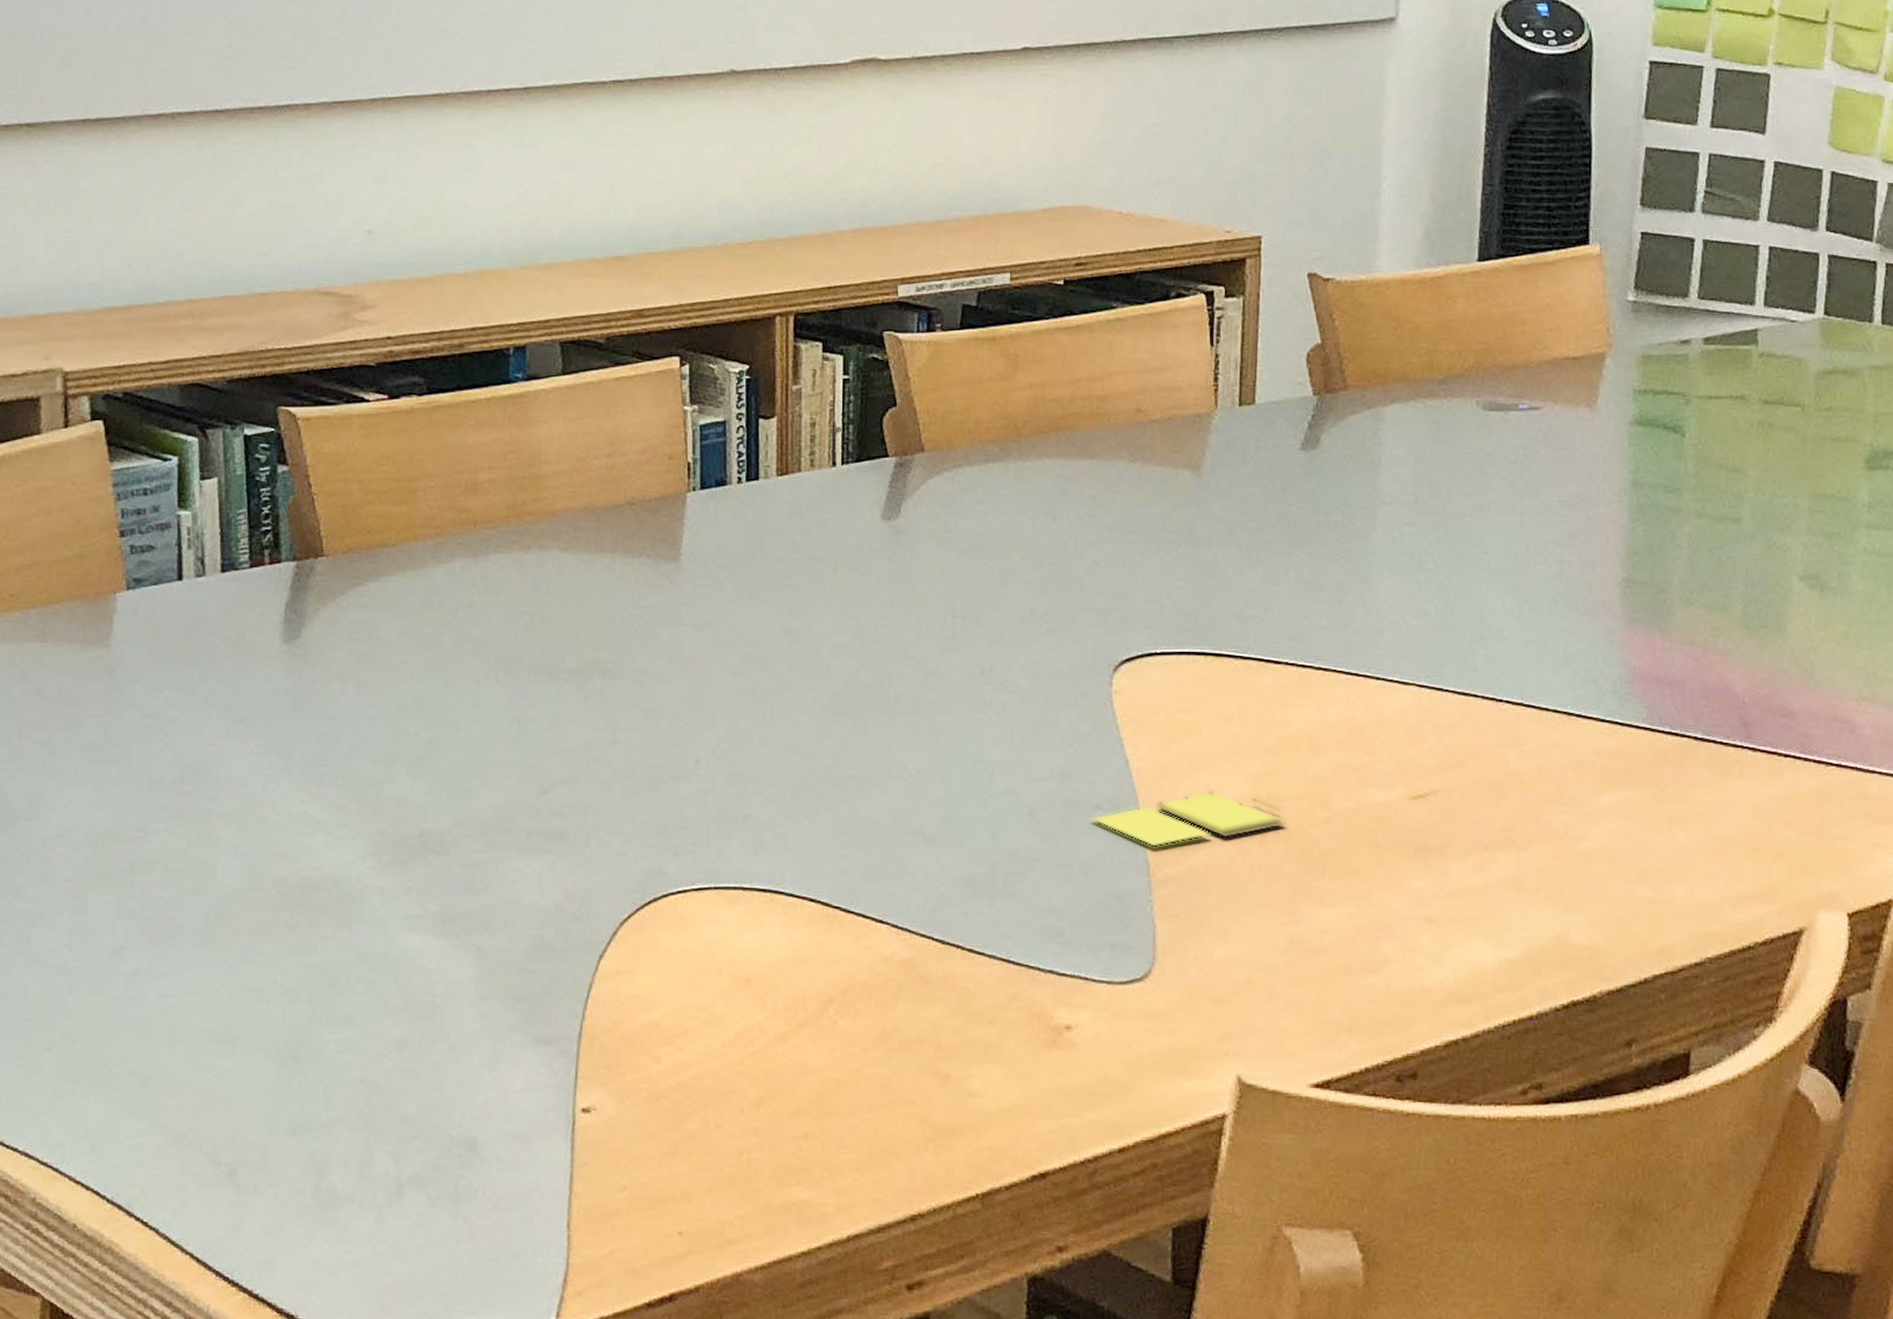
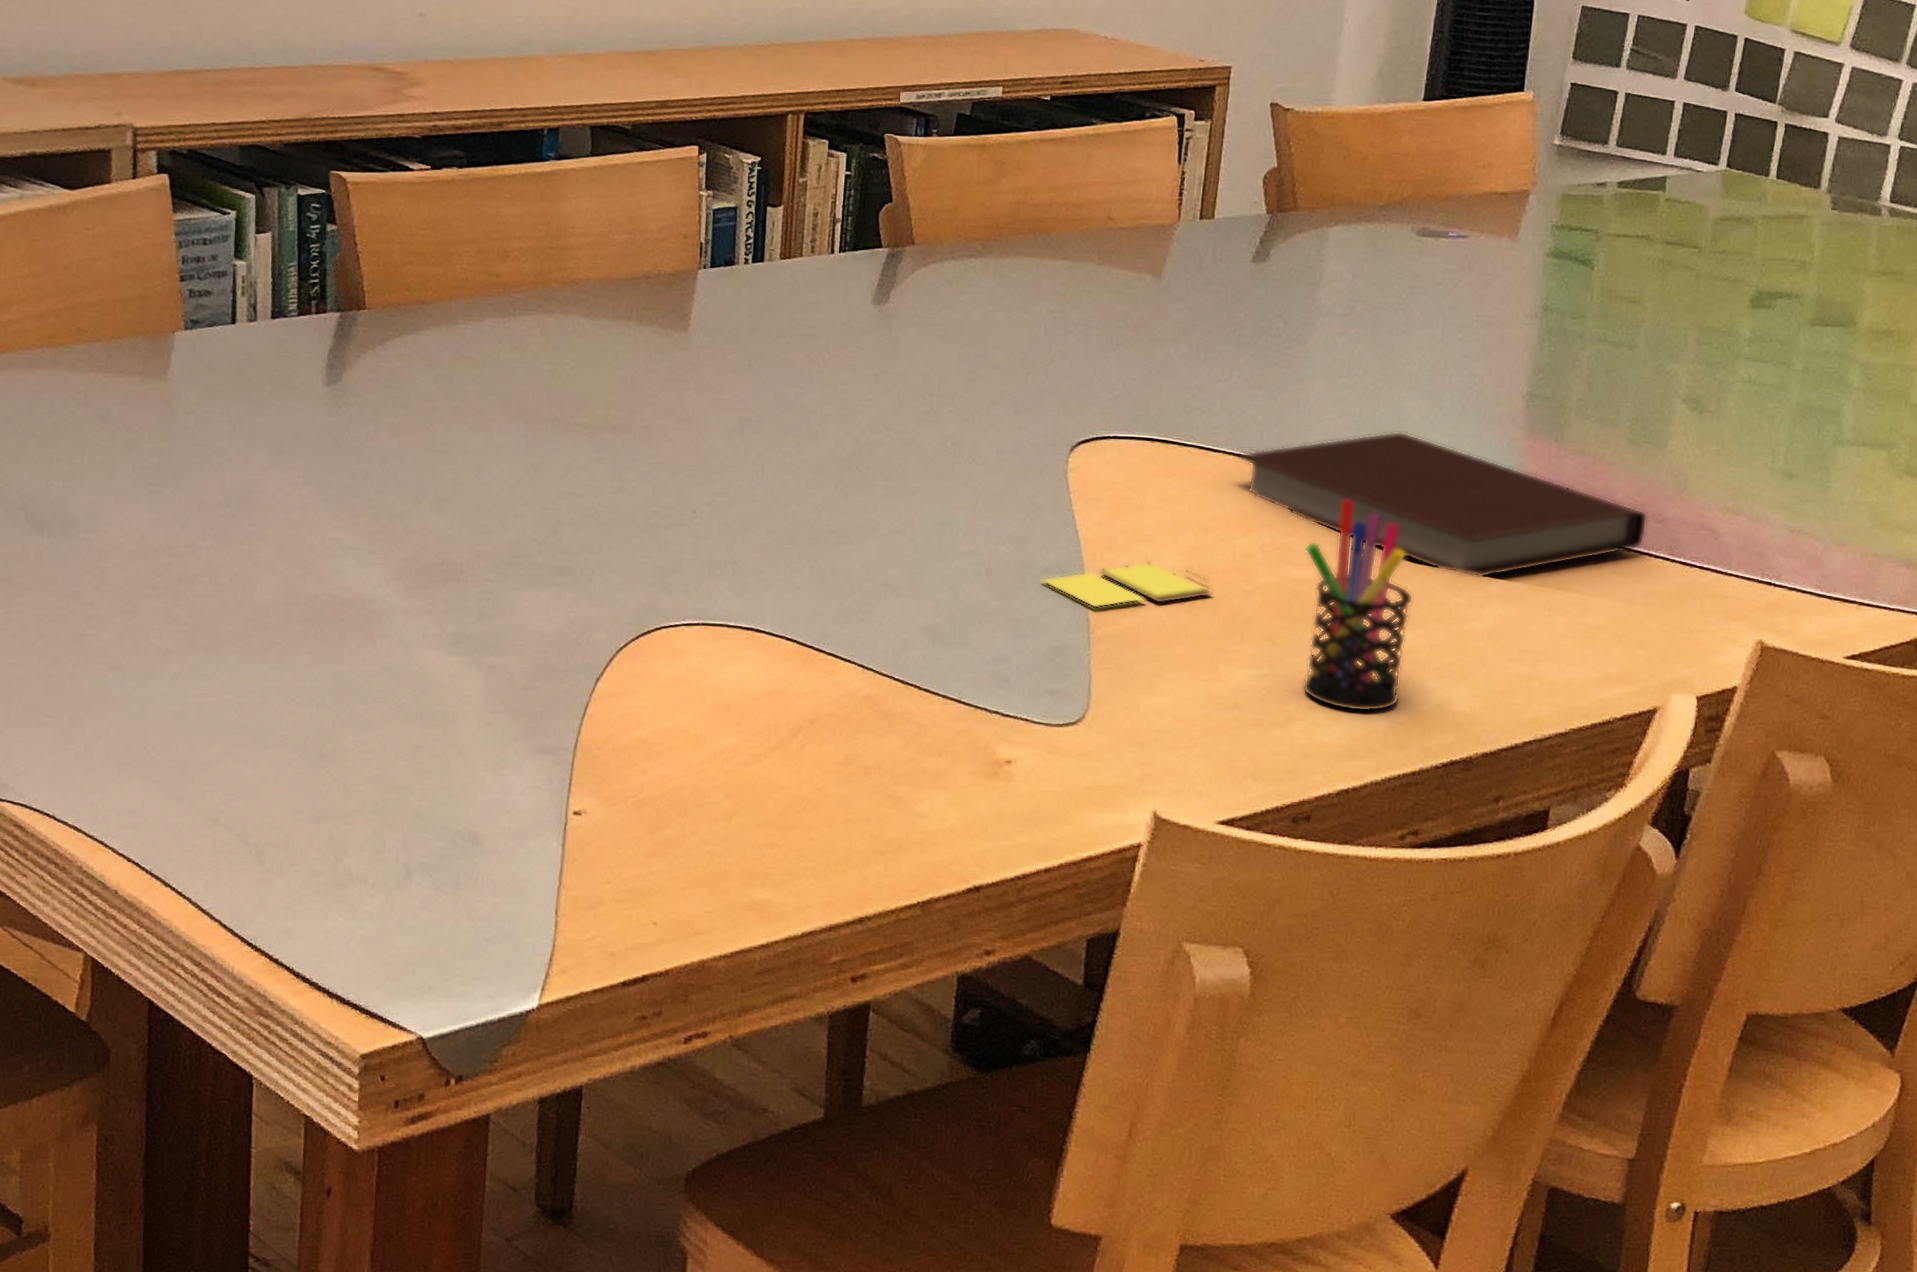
notebook: none [1298,630,1772,790] -> present [1234,431,1648,578]
pen holder: none [1386,709,1514,950] -> present [1302,499,1414,712]

